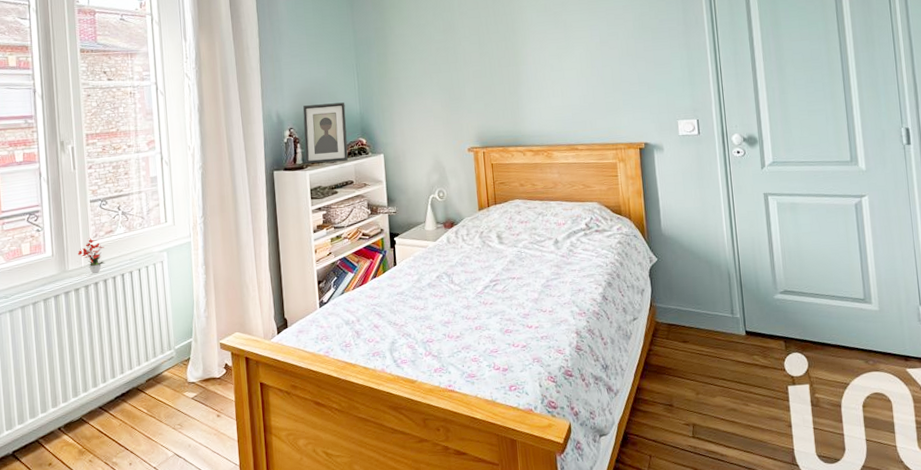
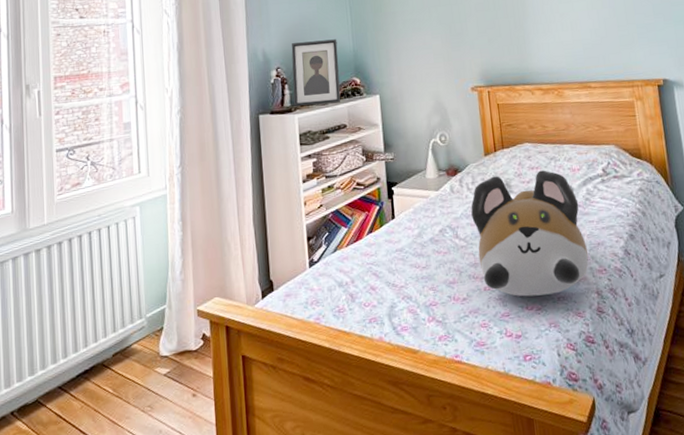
potted flower: present [77,237,106,274] -> none [40,191,71,233]
plush toy: none [465,224,570,336] -> present [471,170,589,297]

